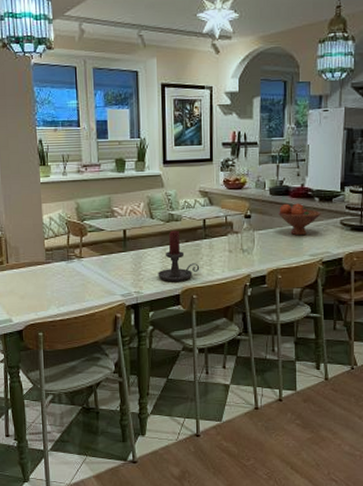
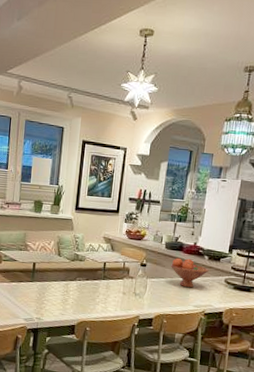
candle holder: present [158,230,200,281] -> none [58,268,96,314]

